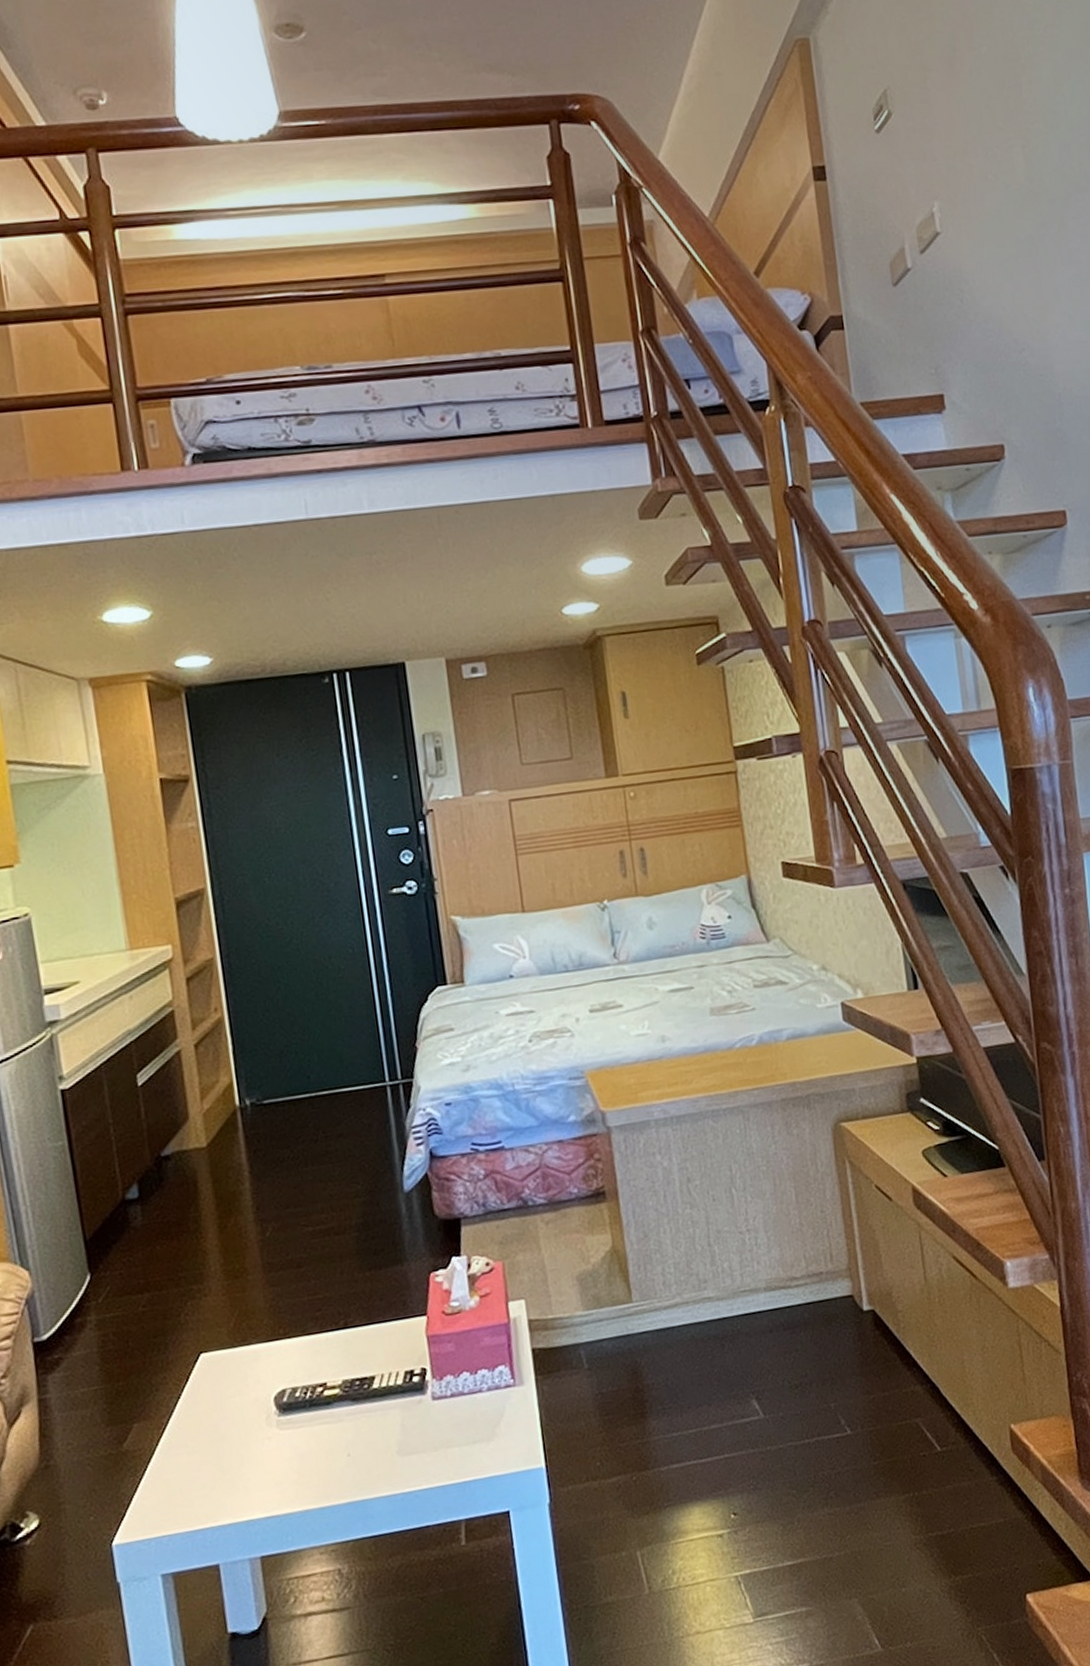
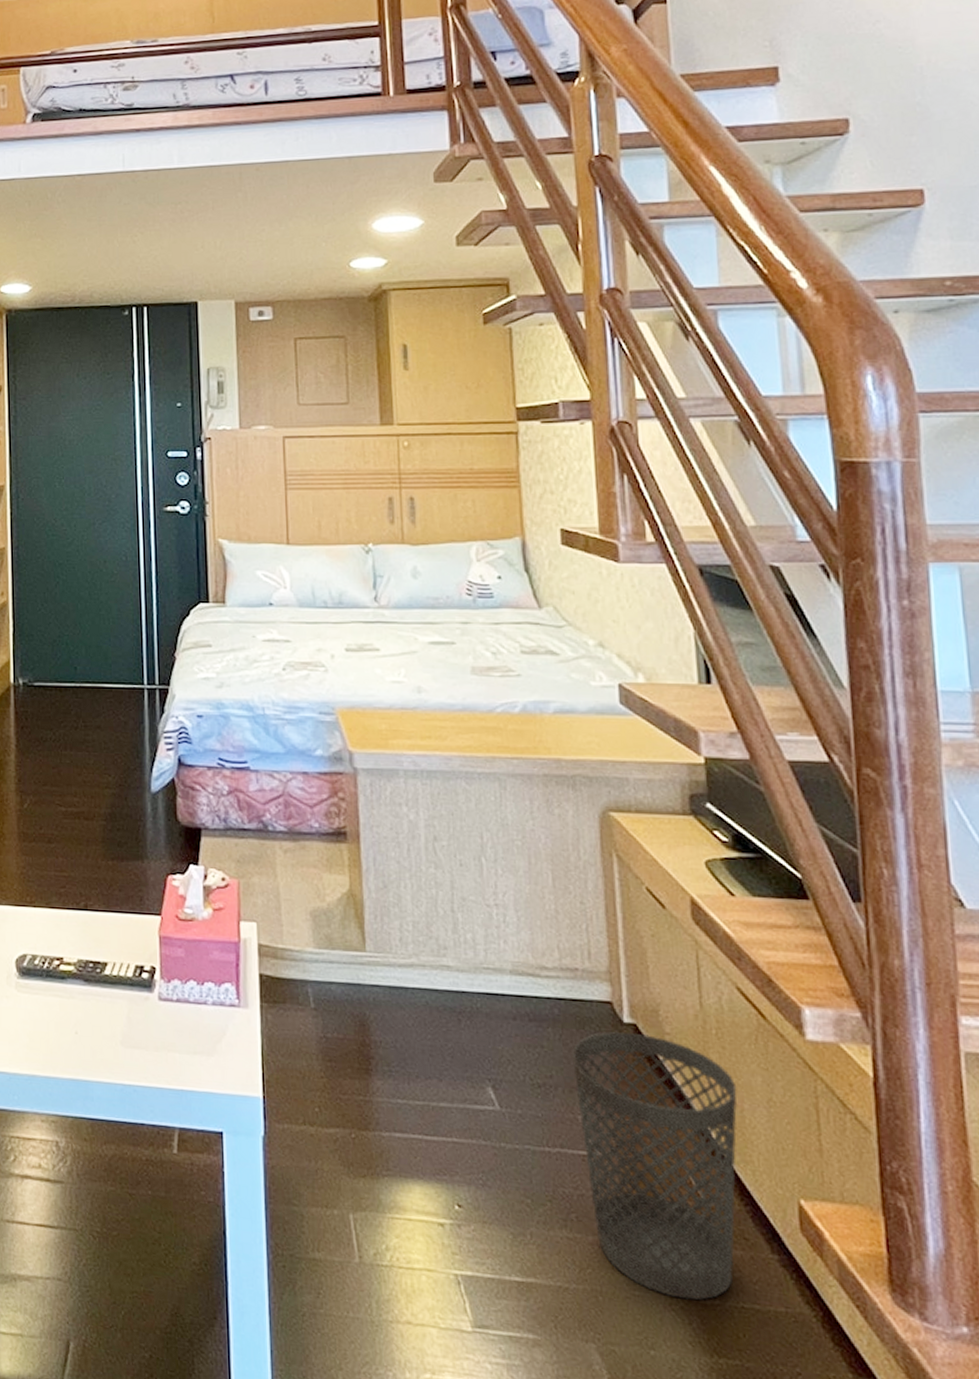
wastebasket: none [822,1316,963,1538] -> present [572,1031,737,1300]

